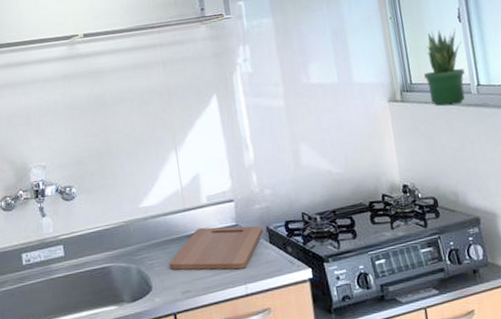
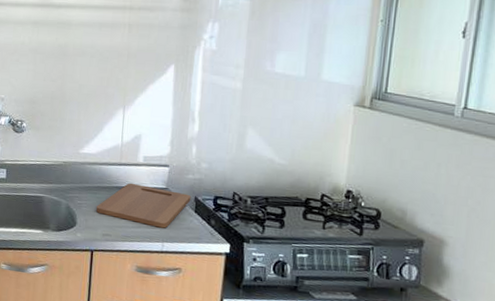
planter: present [423,28,465,107] -> none [402,42,458,124]

